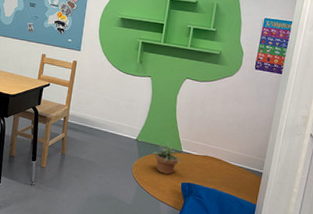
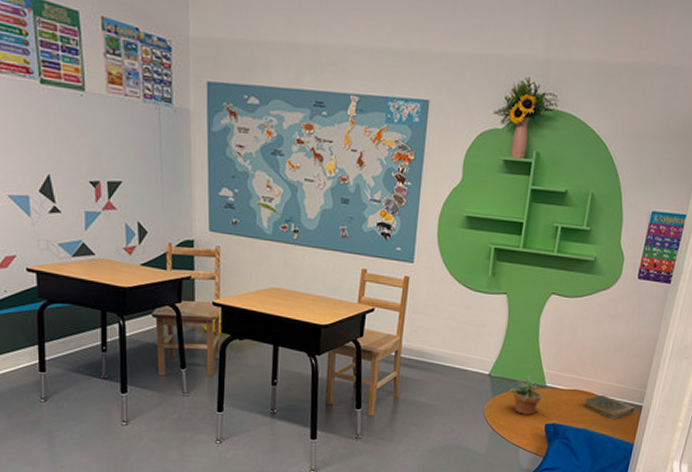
hardback book: none [212,161,256,183] -> present [583,394,634,420]

